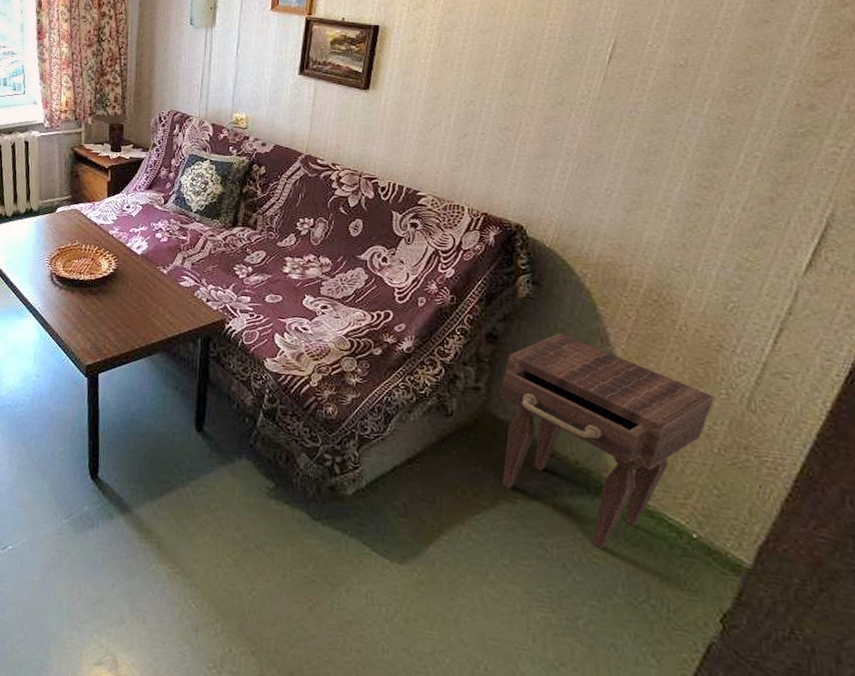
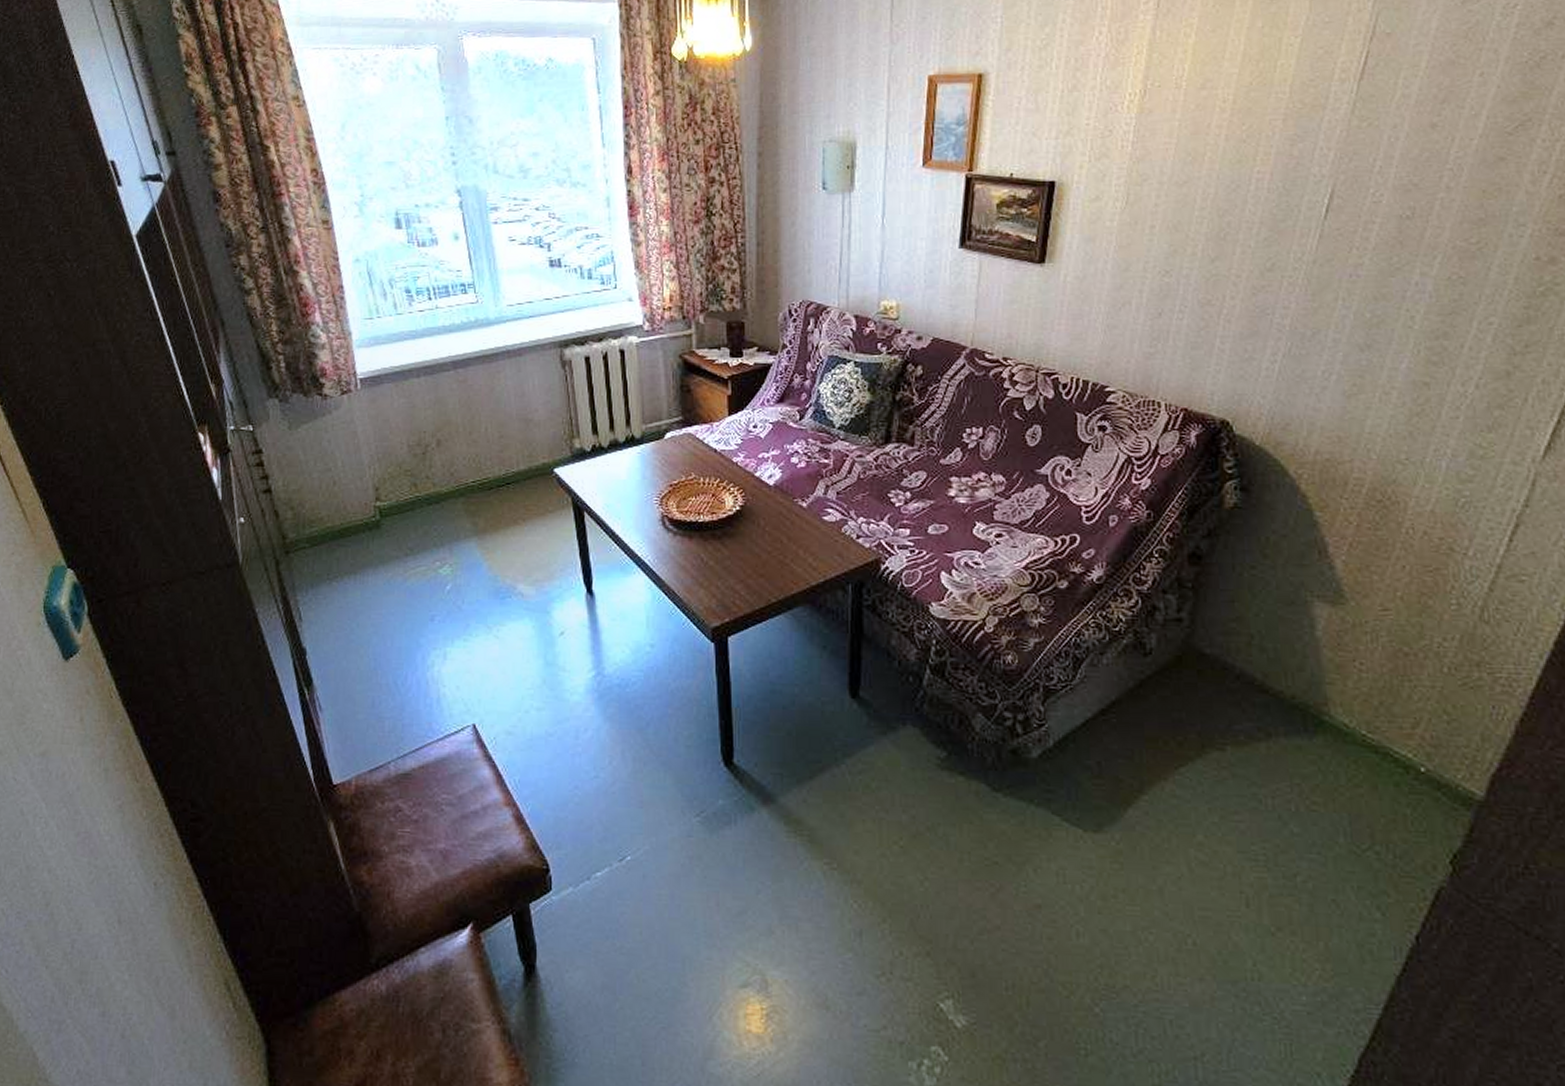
nightstand: present [499,333,716,550] -> none [1204,547,1446,795]

